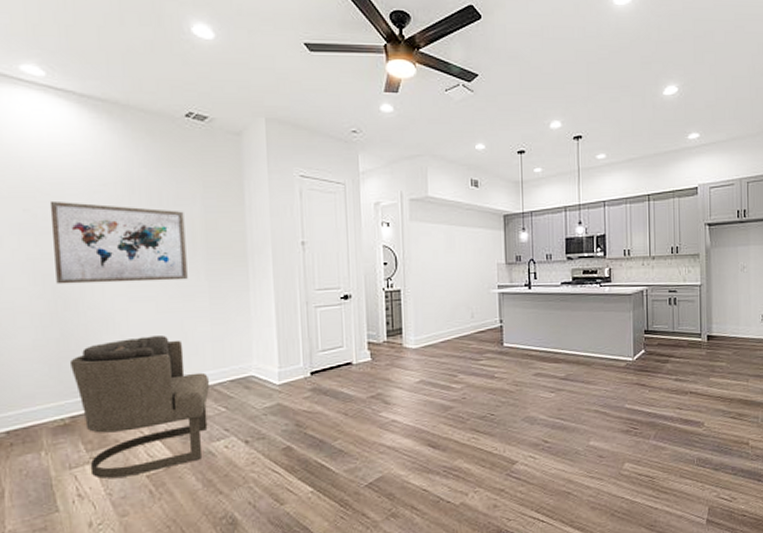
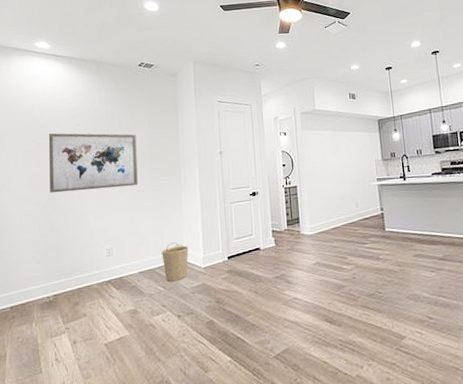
armchair: present [69,336,209,479] -> none [55,230,152,346]
basket: none [222,353,260,401] -> present [161,242,189,282]

